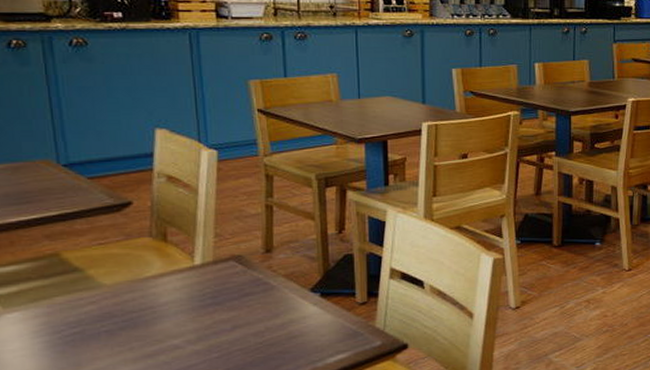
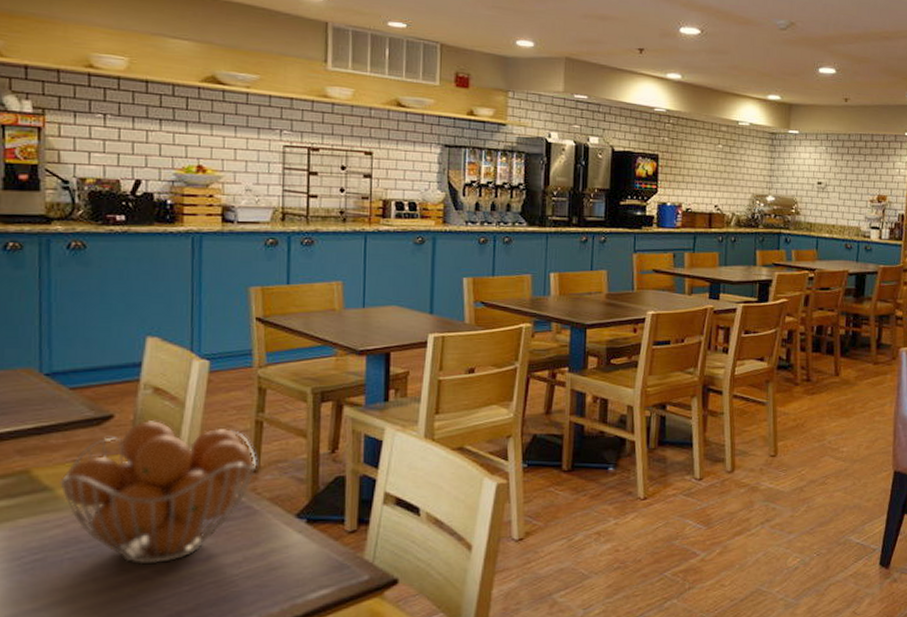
fruit basket: none [88,206,271,336] -> present [60,421,257,565]

